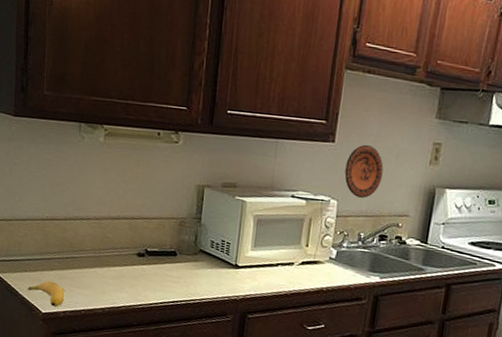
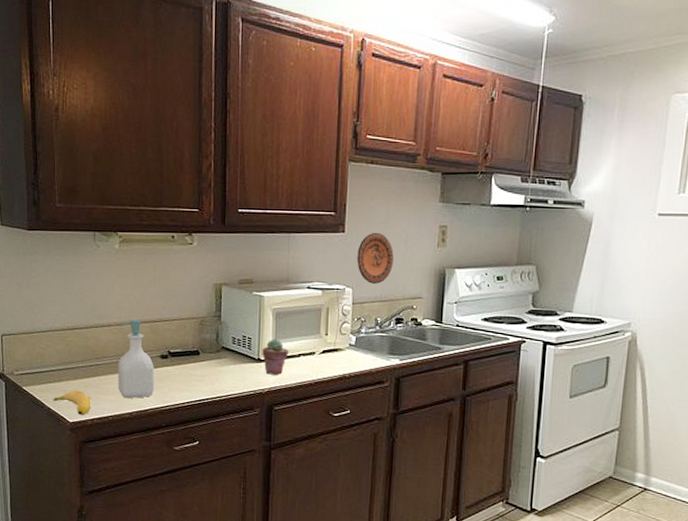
soap bottle: none [92,215,130,295] -> present [118,320,155,399]
potted succulent: none [240,246,267,283] -> present [262,339,288,375]

